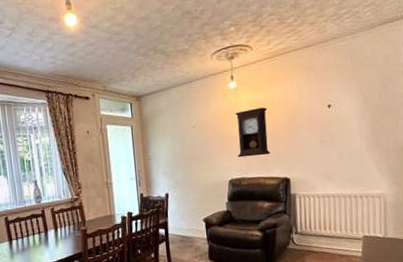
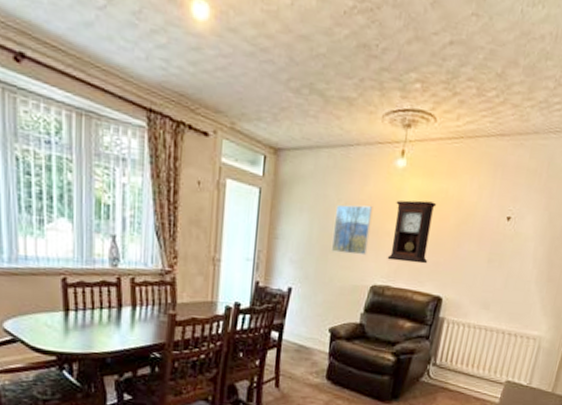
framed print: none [189,121,221,161] -> present [331,204,373,256]

